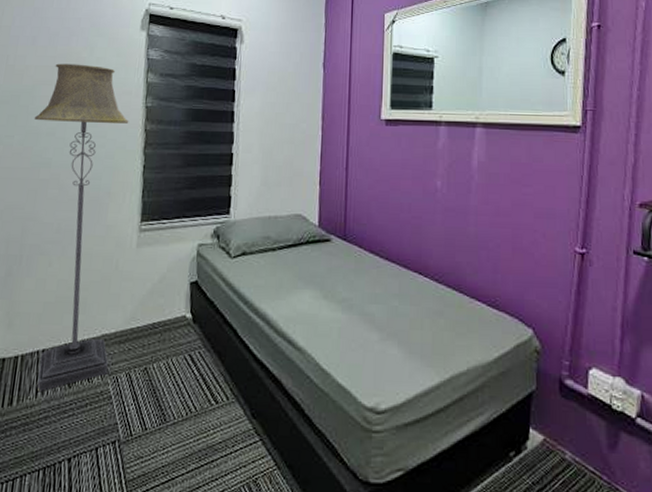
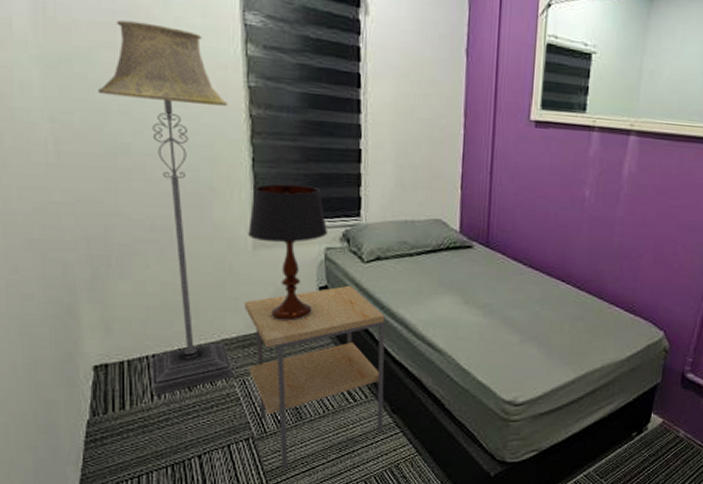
side table: none [122,280,249,479] -> present [244,285,386,470]
table lamp: none [134,187,202,317] -> present [248,183,329,322]

